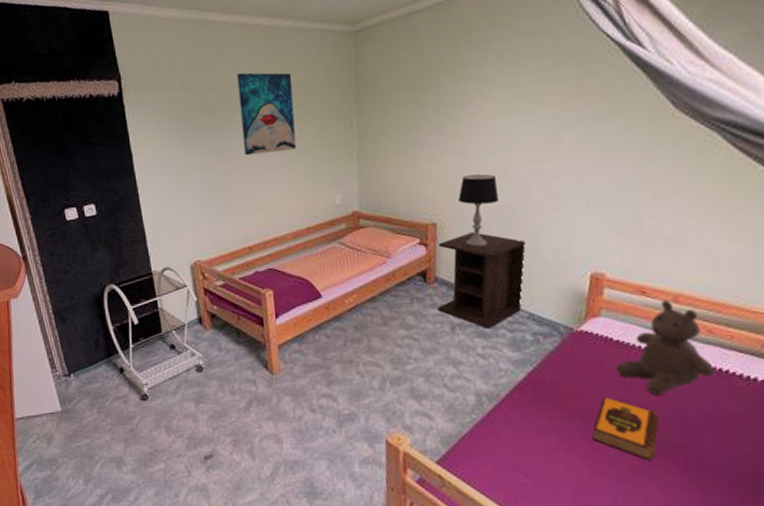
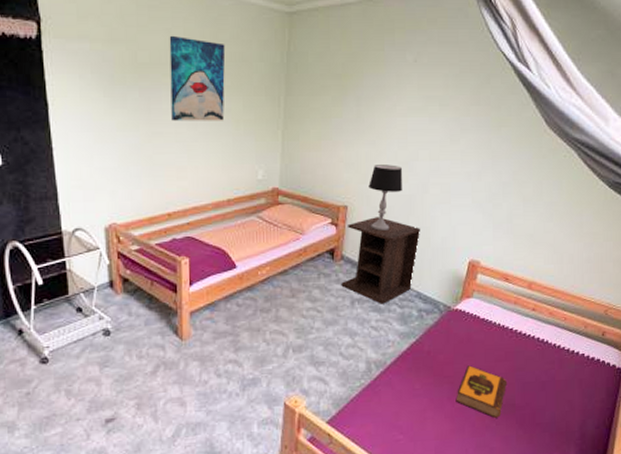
teddy bear: present [616,299,714,395] -> none [480,286,550,365]

